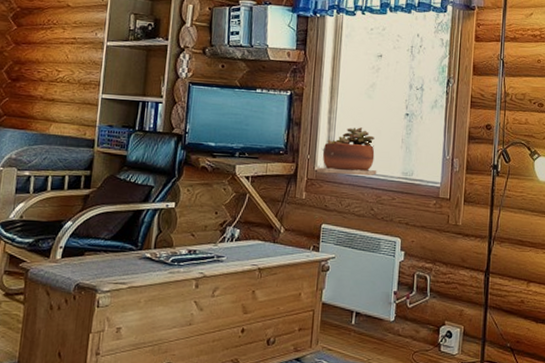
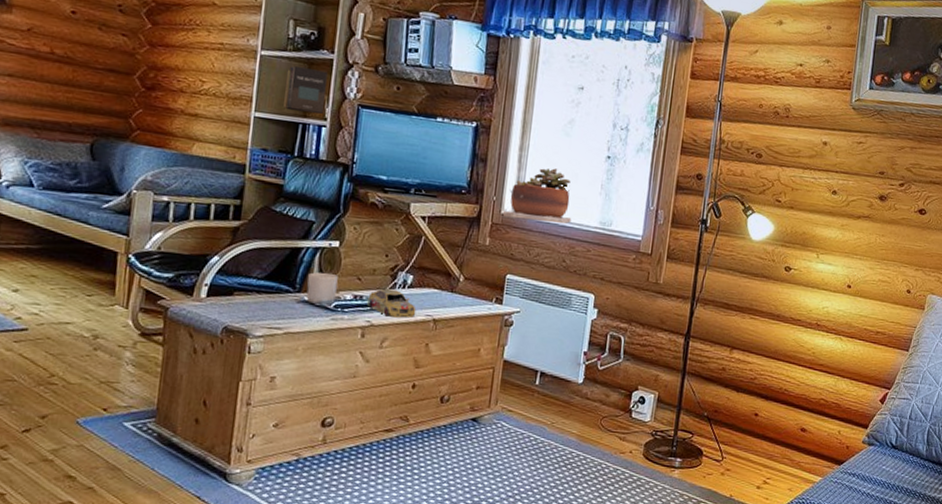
books: none [126,53,163,93] -> present [283,66,328,115]
mug: none [147,230,175,261] -> present [306,272,338,305]
toy car: none [200,242,243,269] -> present [367,288,417,319]

